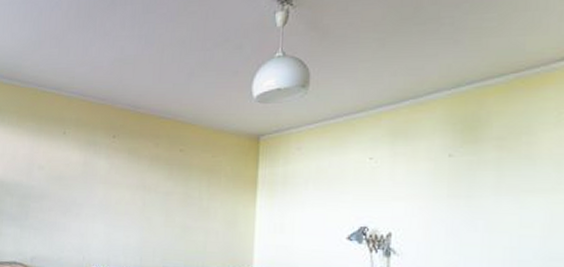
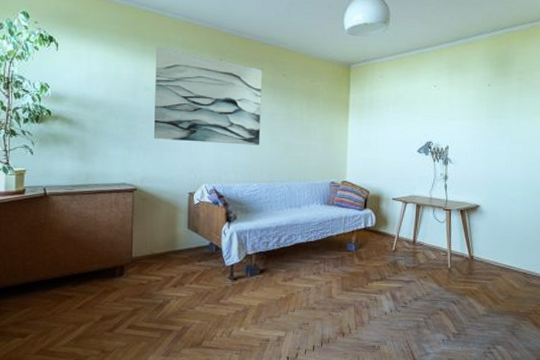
wall art: none [44,125,158,227] -> present [153,46,262,145]

